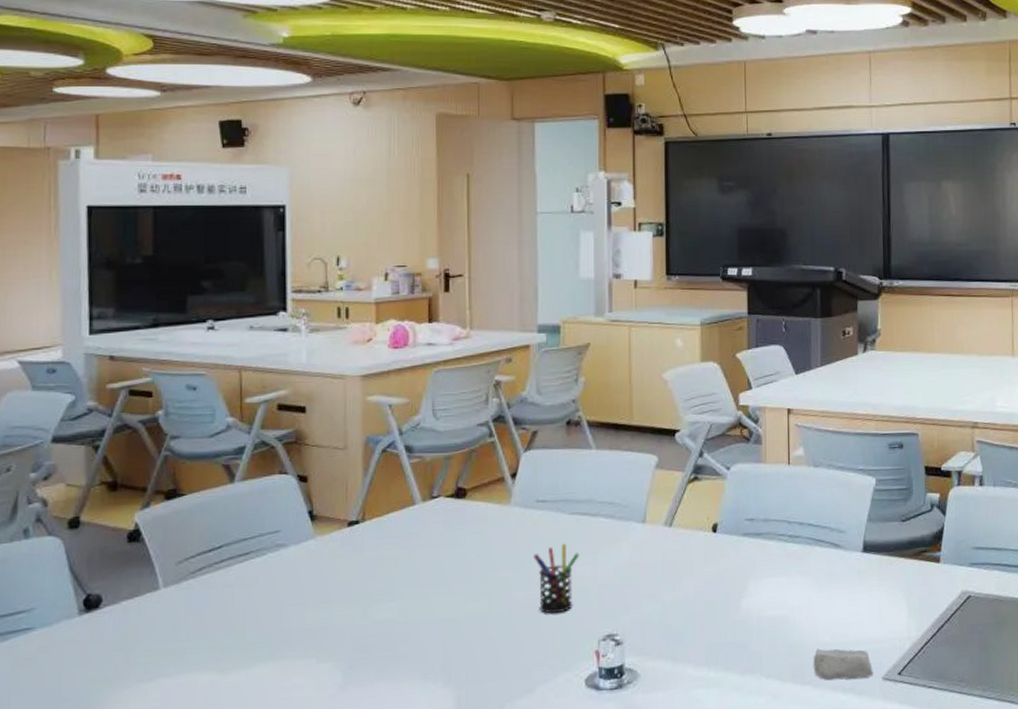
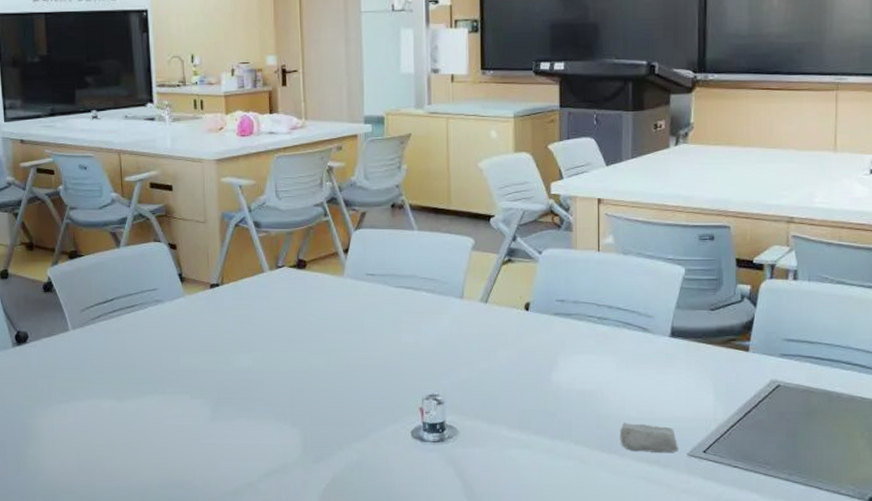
pen holder: present [533,543,580,614] -> none [365,312,405,373]

